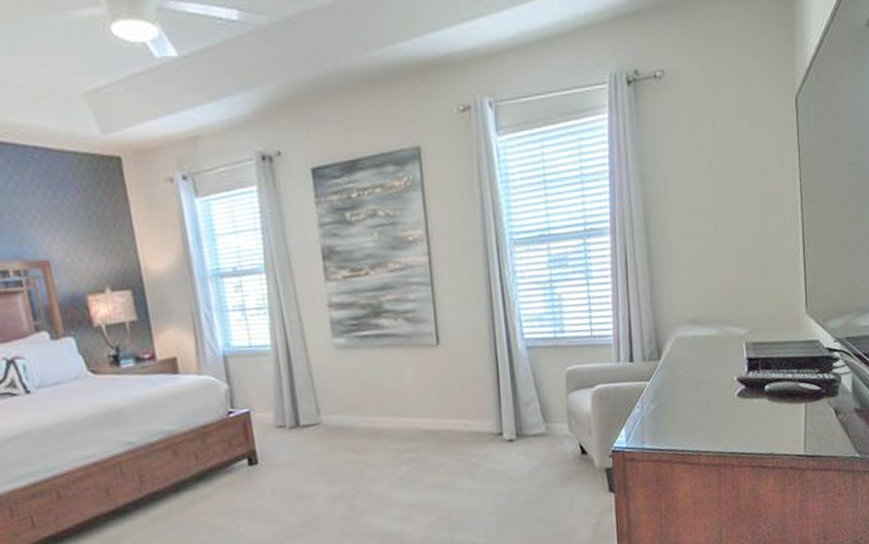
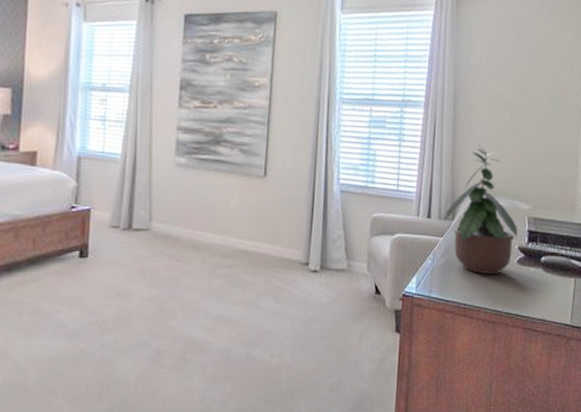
potted plant: none [650,267,736,415] -> present [444,144,519,274]

